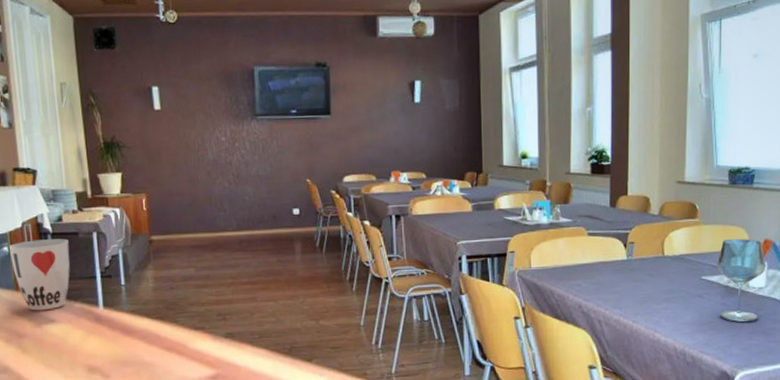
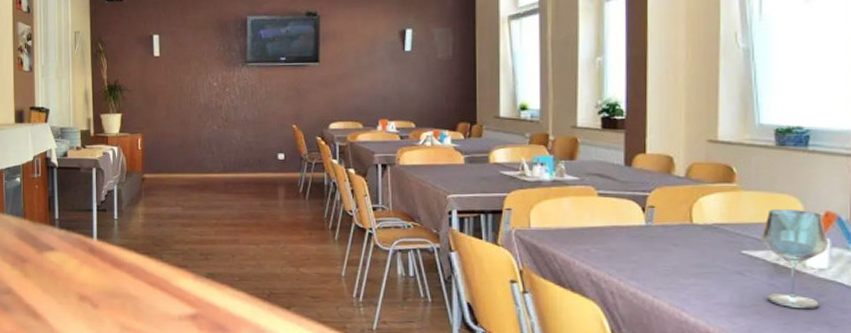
cup: present [8,238,71,311] -> none [20,173,72,239]

